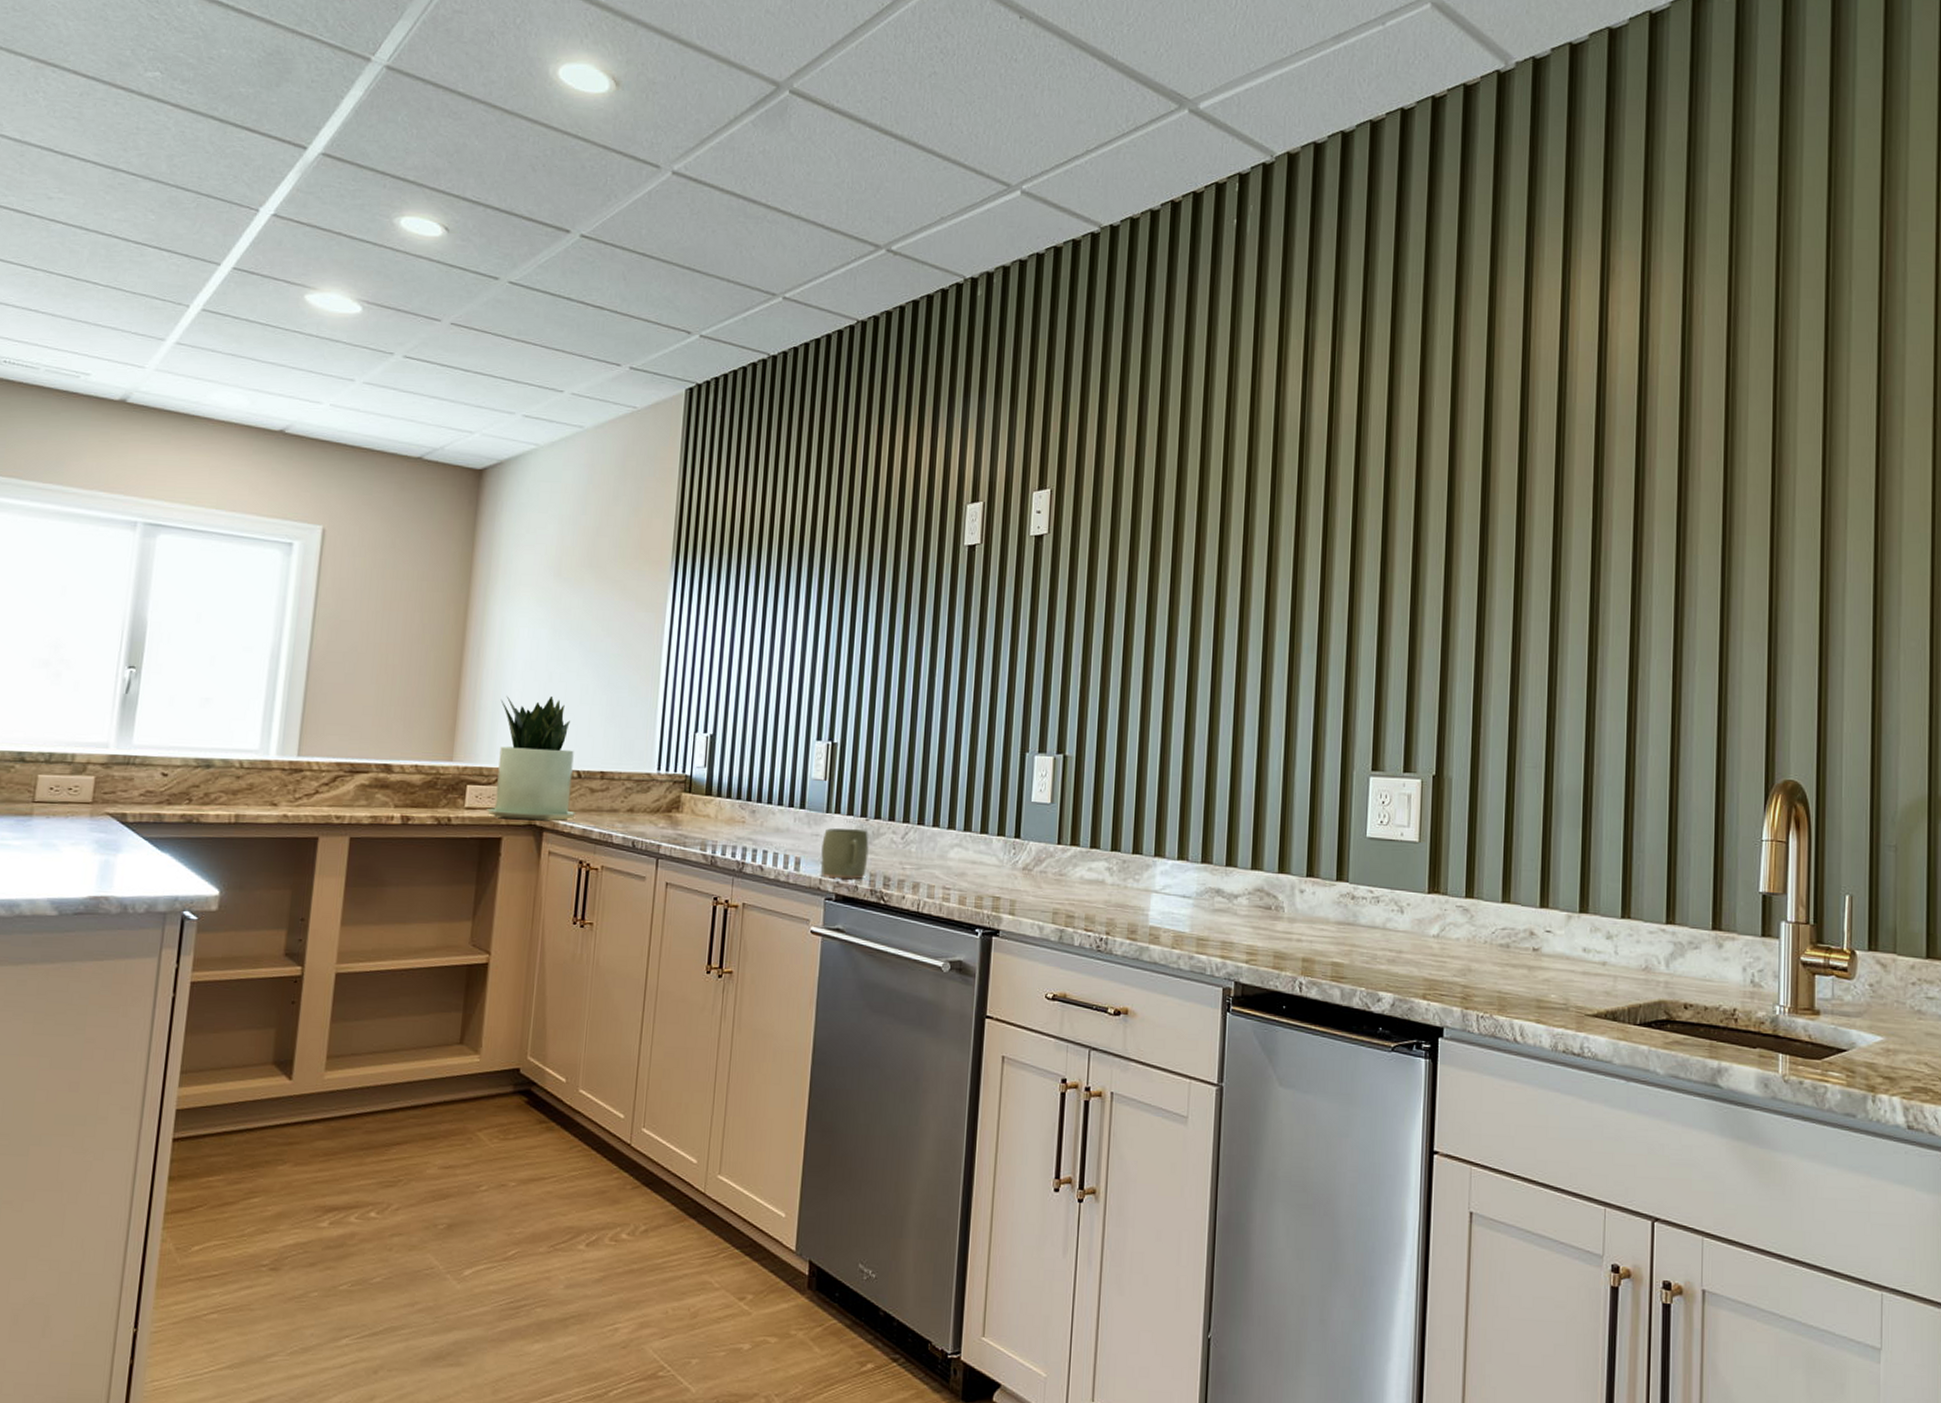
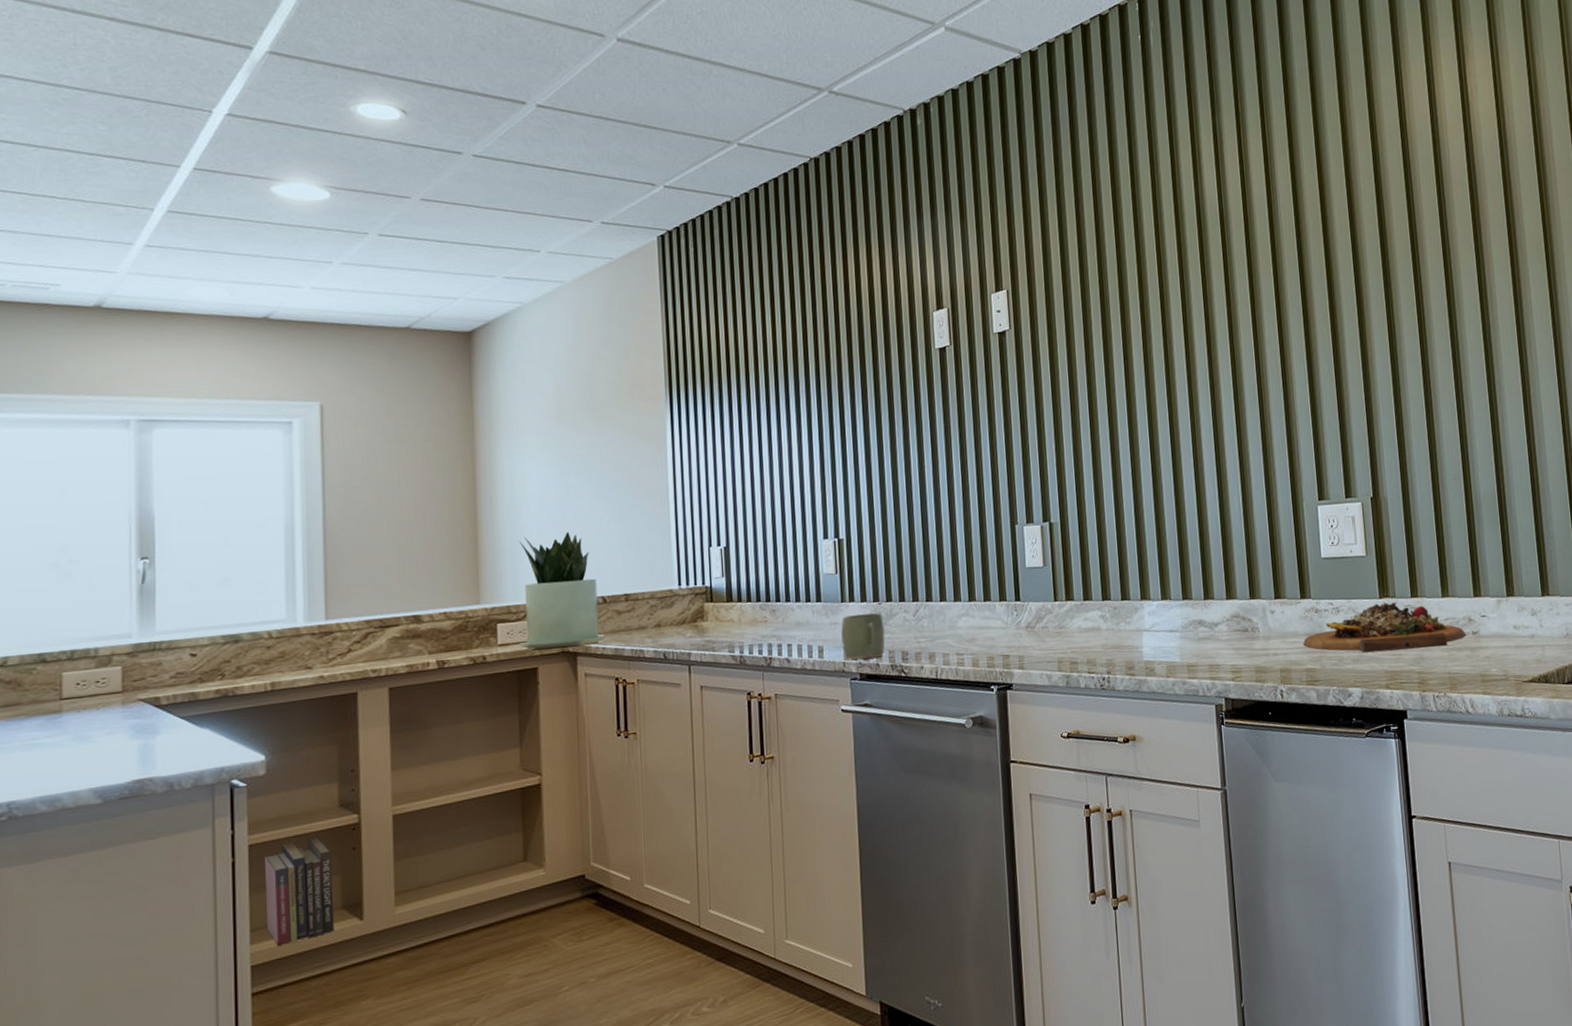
books: none [197,982,270,1093] -> present [264,835,334,946]
cutting board: none [1333,899,1525,960] -> present [1303,602,1467,653]

